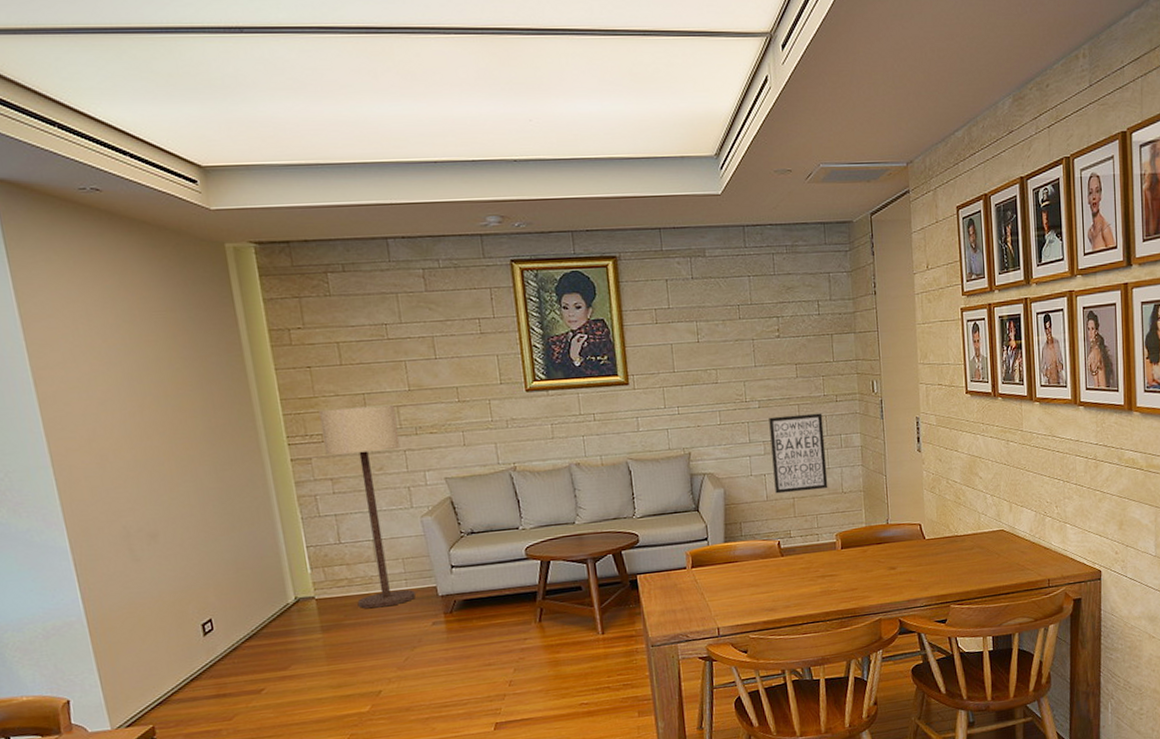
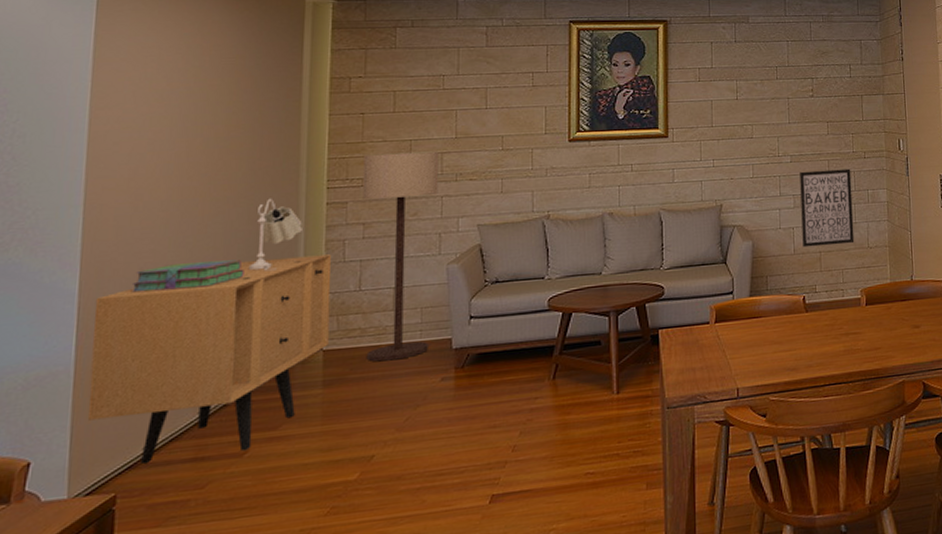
sideboard: none [88,509,320,701] -> present [87,254,332,465]
stack of books: none [120,516,225,549] -> present [132,259,244,293]
table lamp: none [223,456,272,527] -> present [248,198,303,271]

